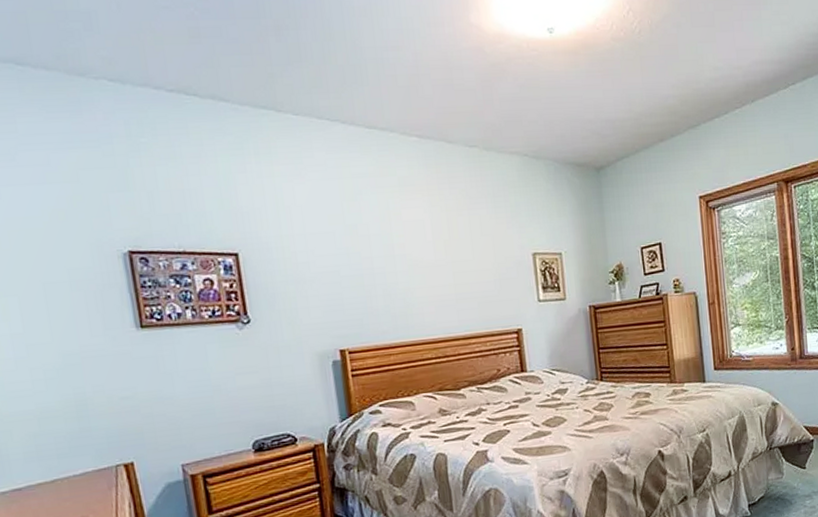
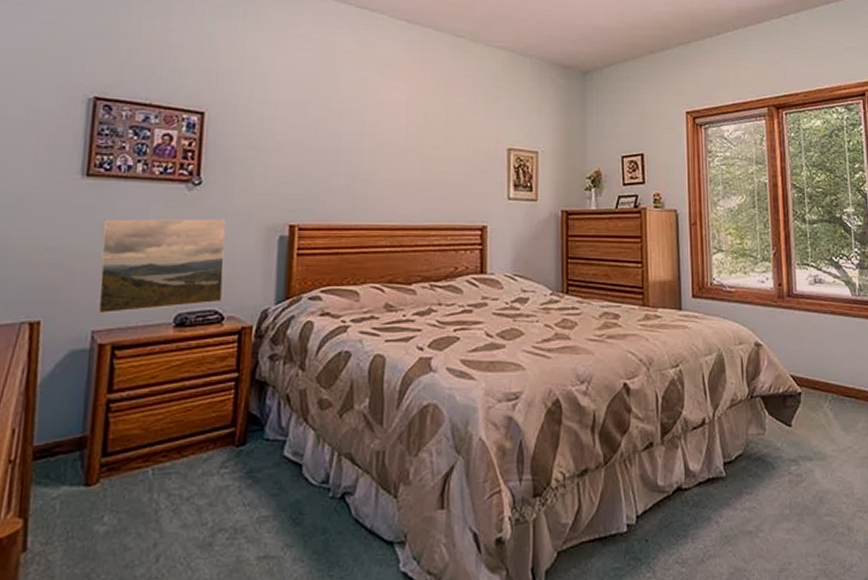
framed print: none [167,351,293,450] -> present [97,218,226,314]

